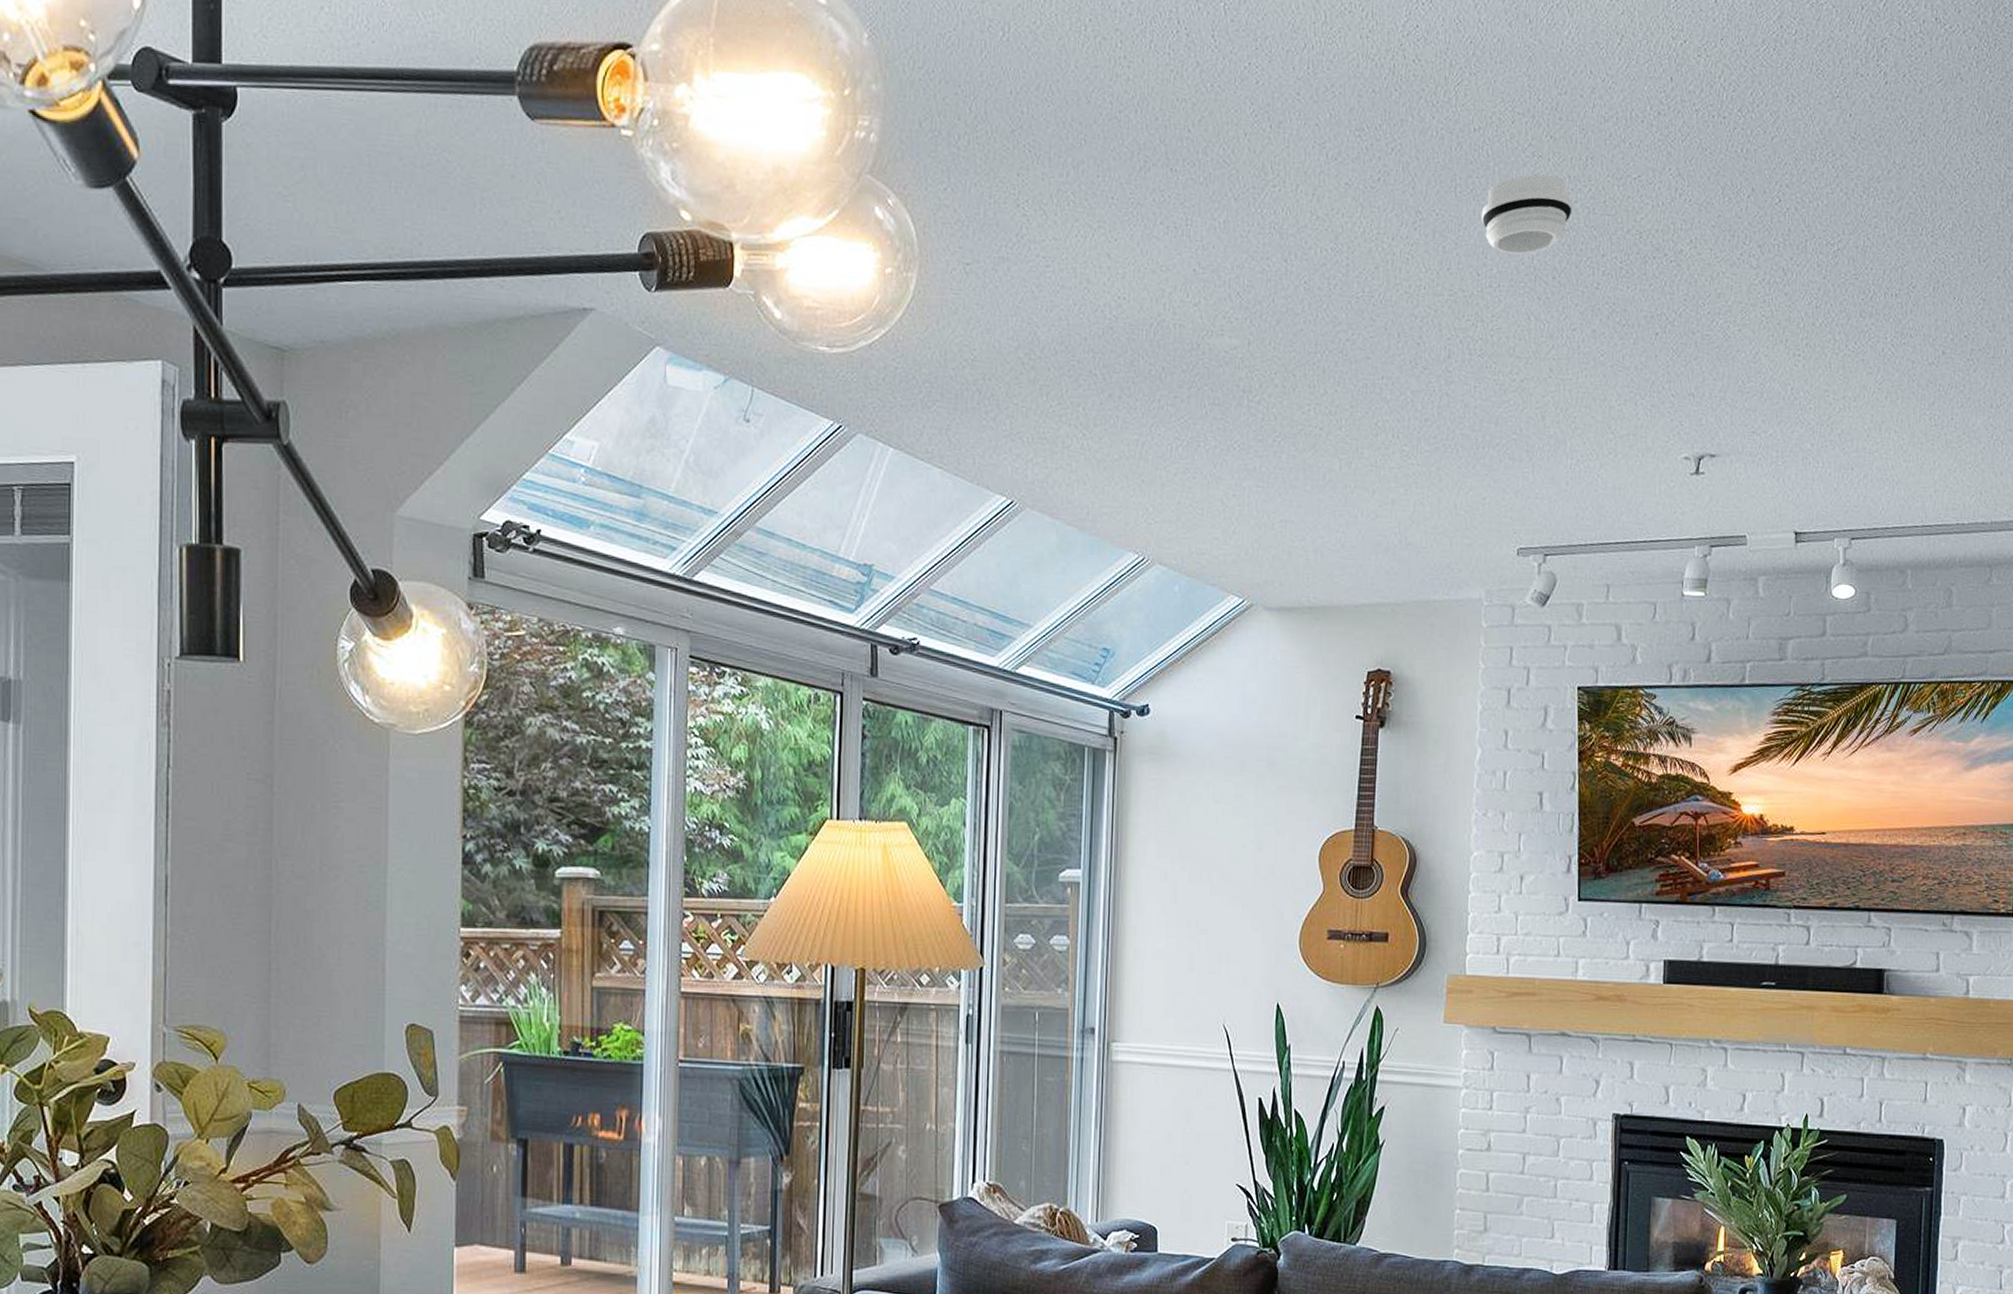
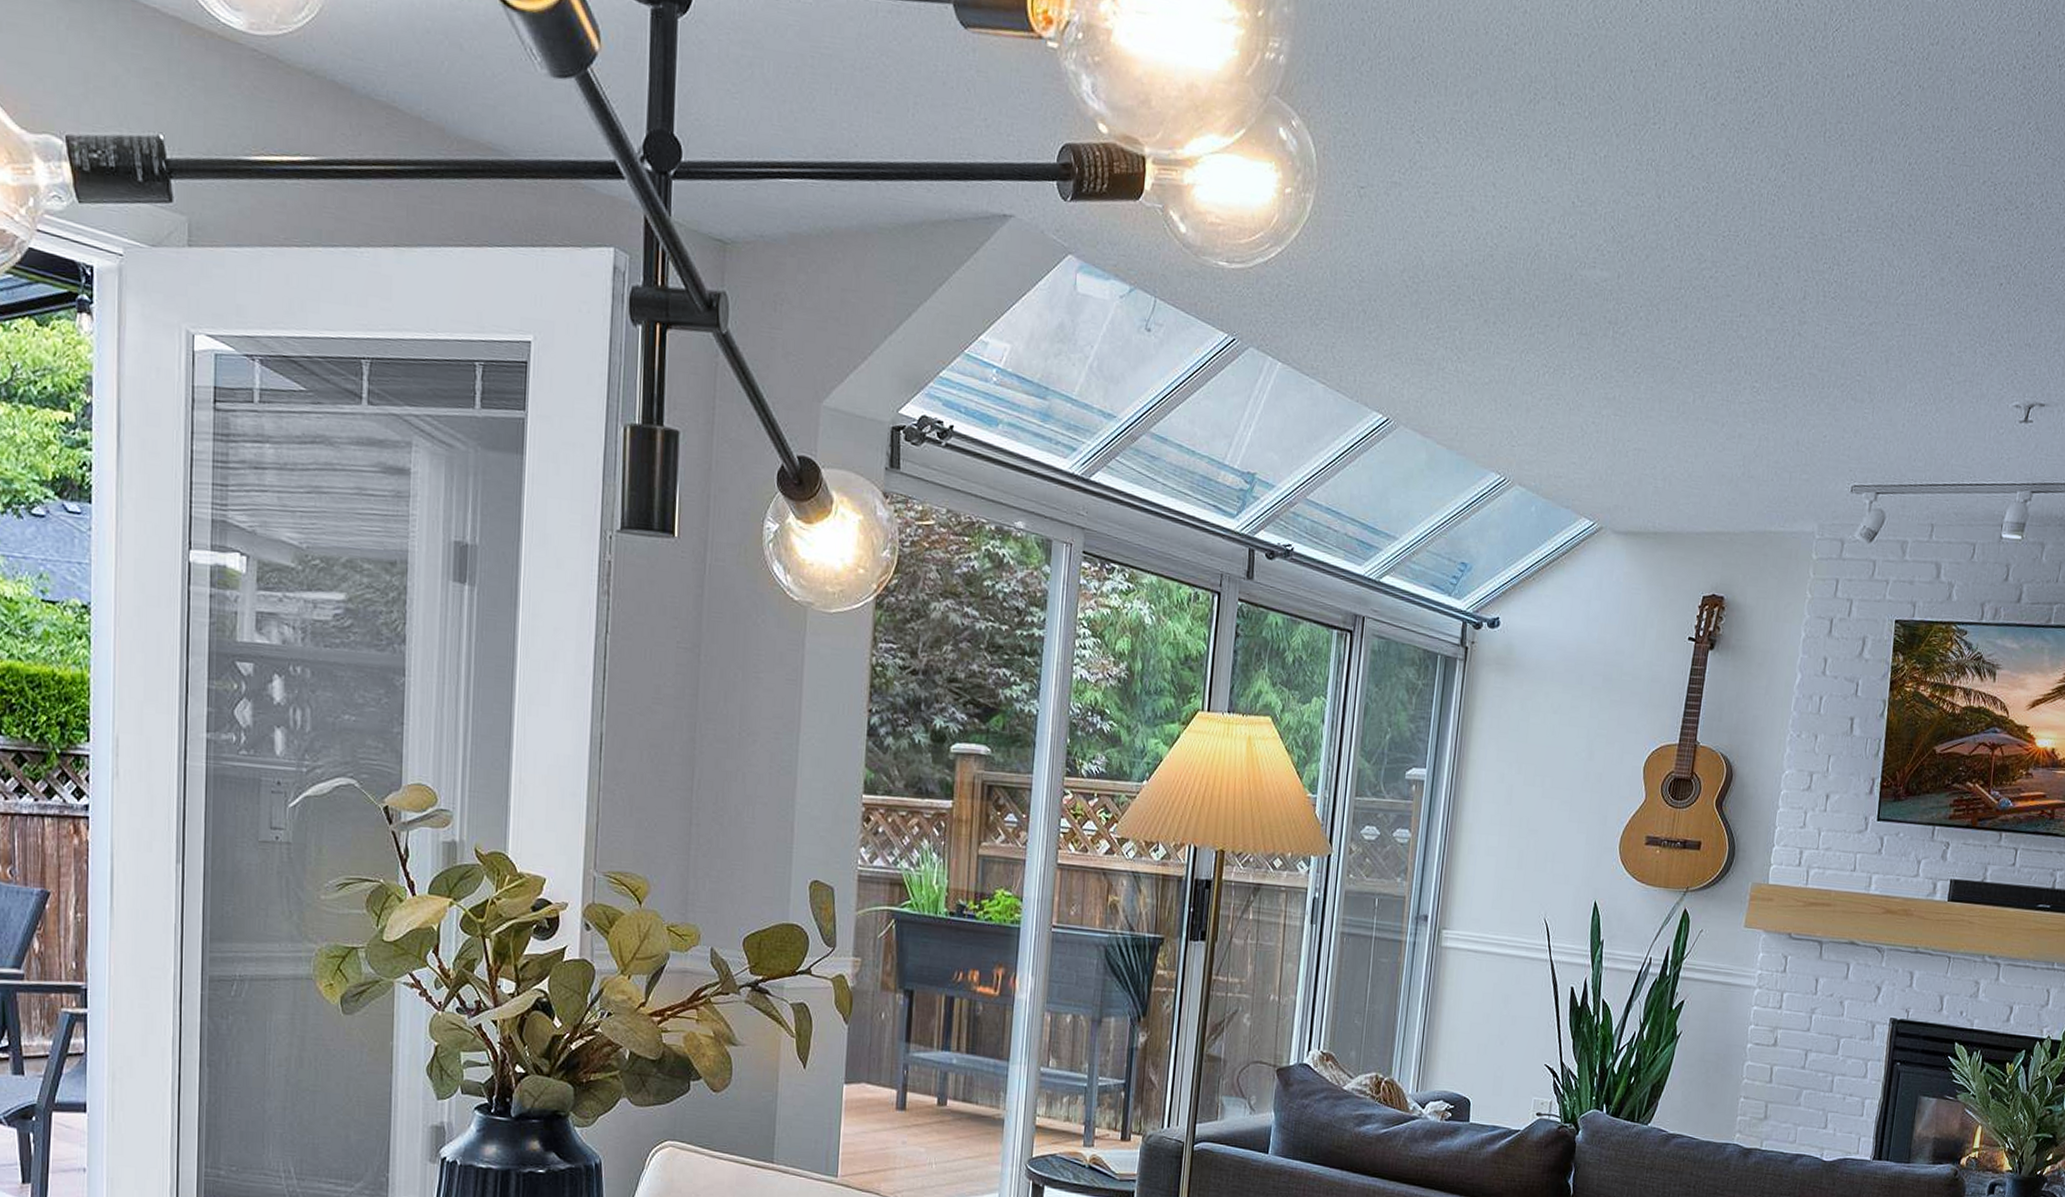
smoke detector: present [1481,174,1574,255] -> none [1846,122,1935,201]

